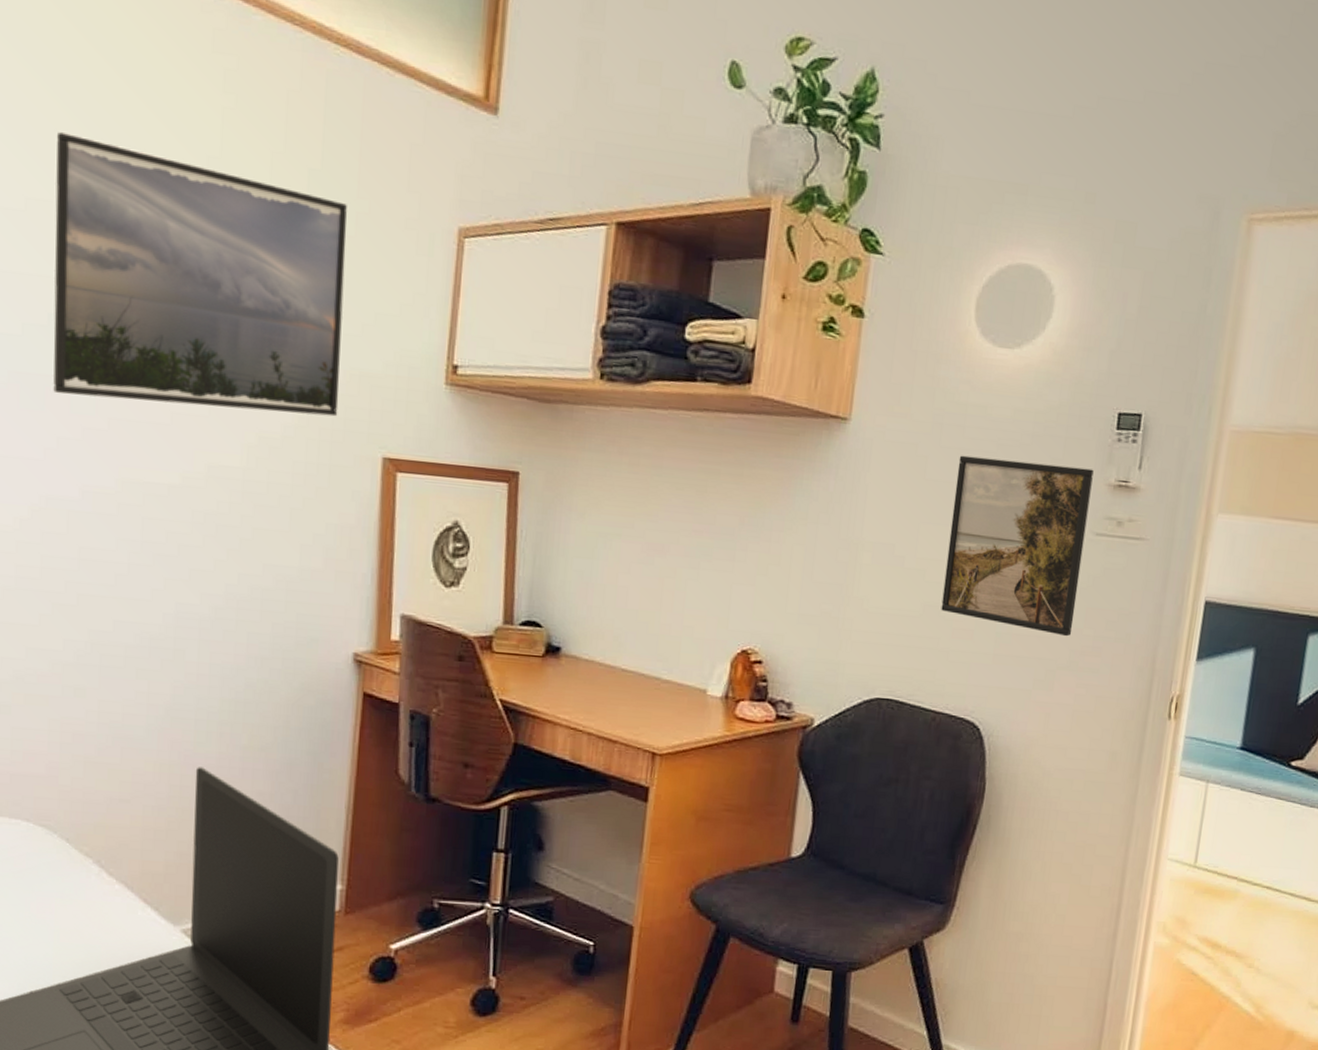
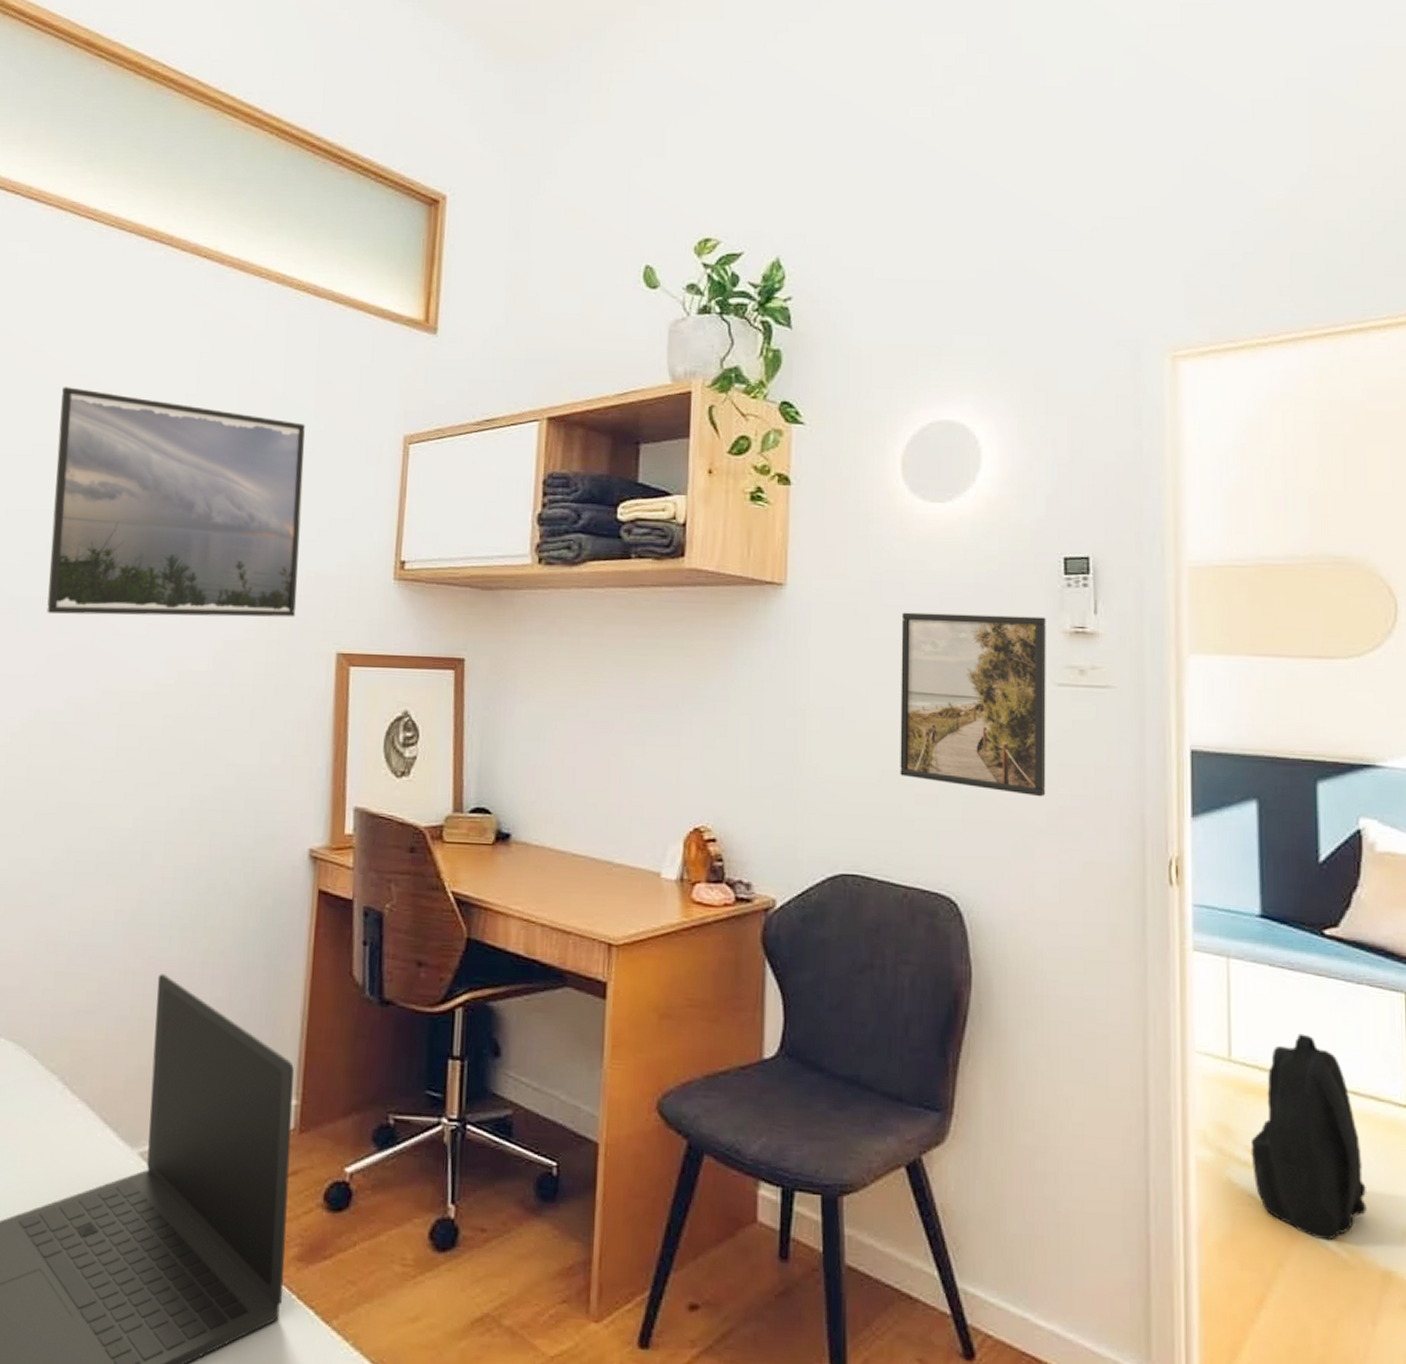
backpack: none [1198,846,1289,1008] -> present [1250,1033,1367,1241]

